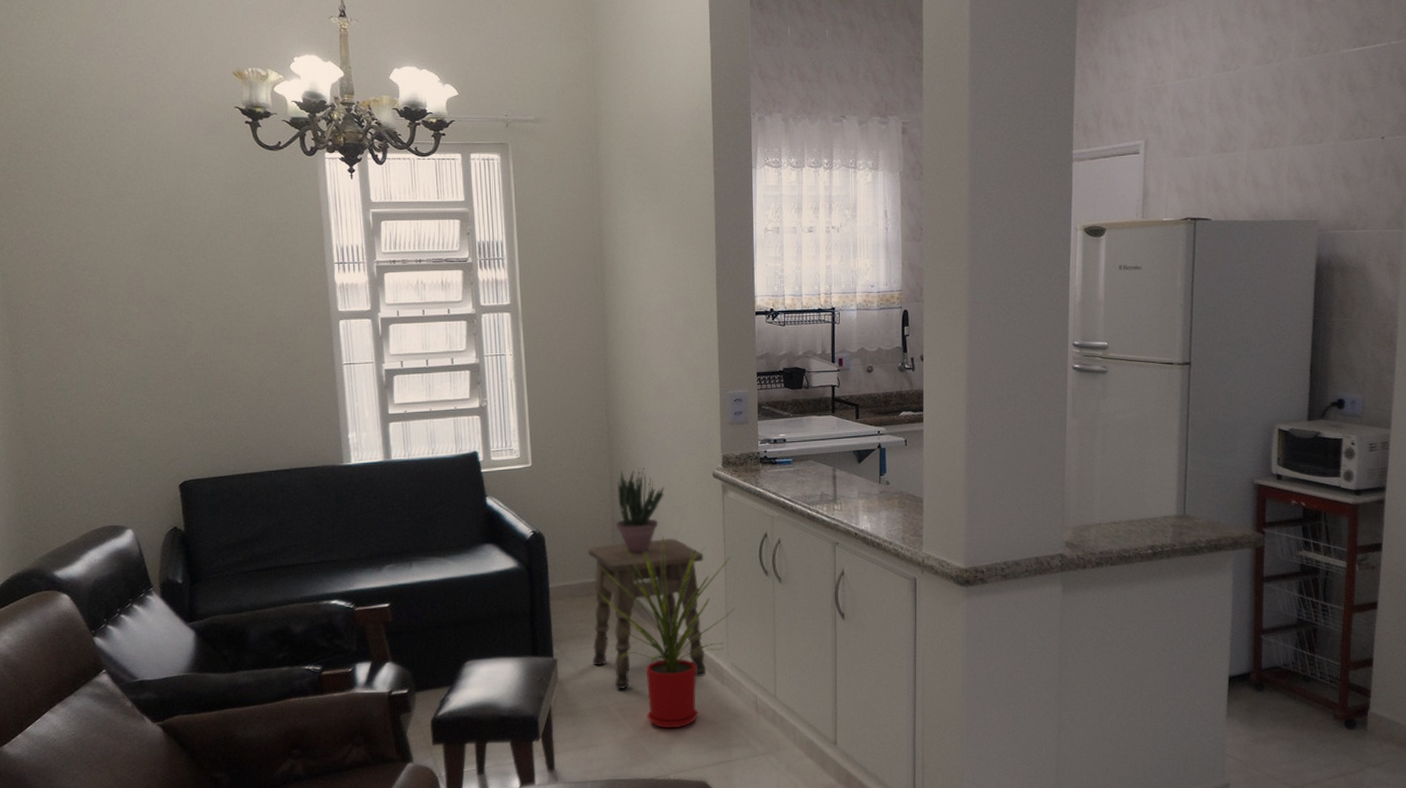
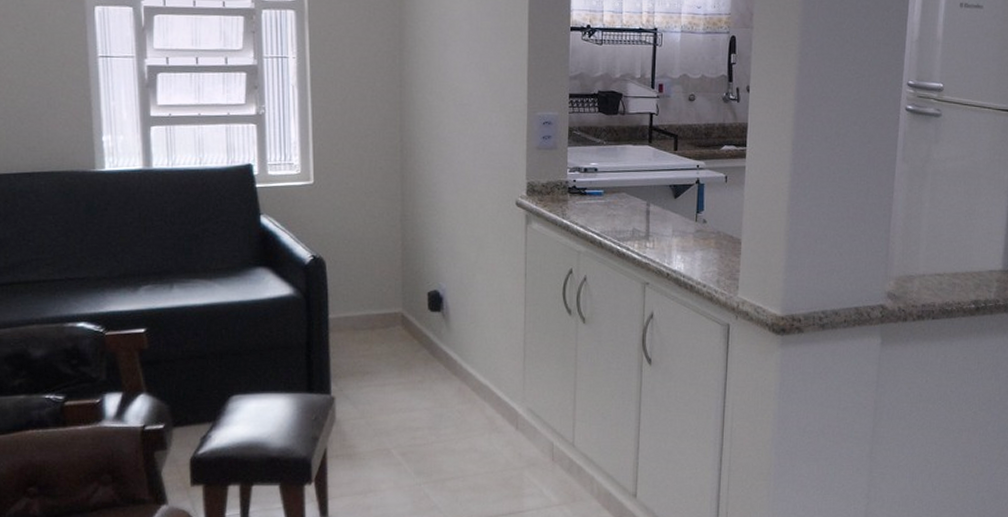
side table: present [587,538,707,689] -> none [373,270,502,431]
house plant: present [598,535,736,729] -> none [383,267,535,476]
potted plant: present [615,467,665,554] -> none [405,191,462,286]

